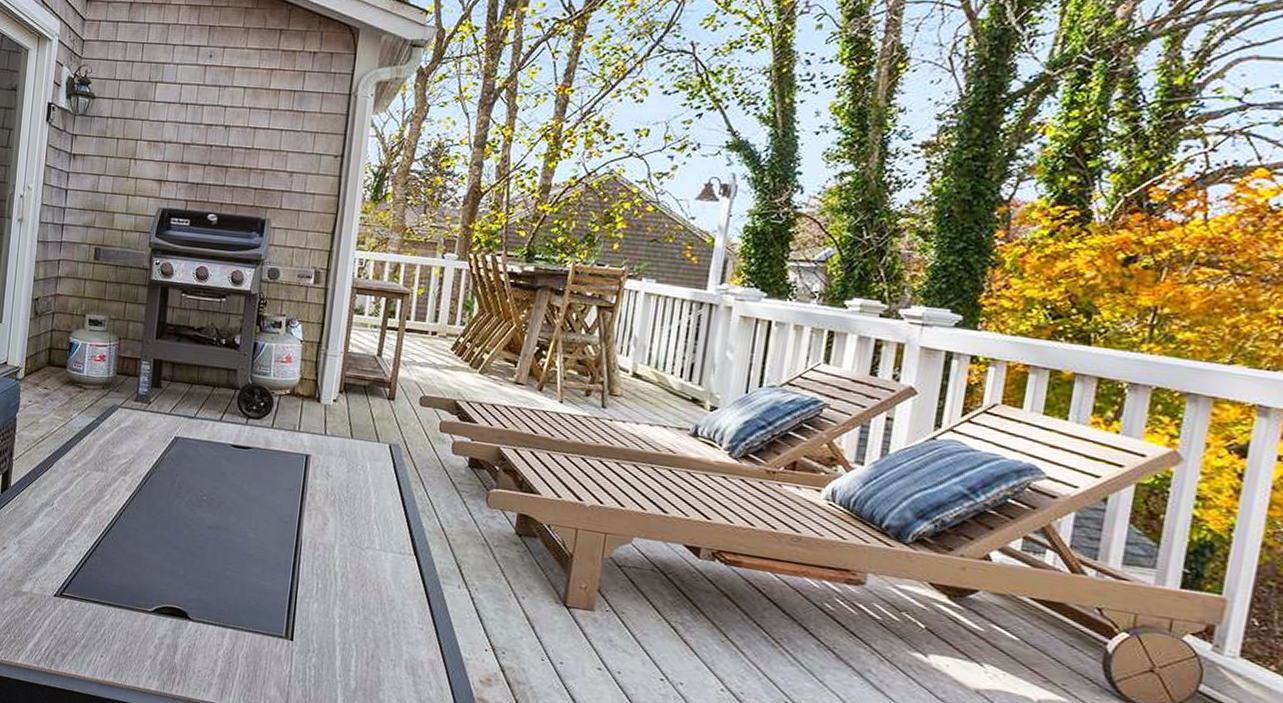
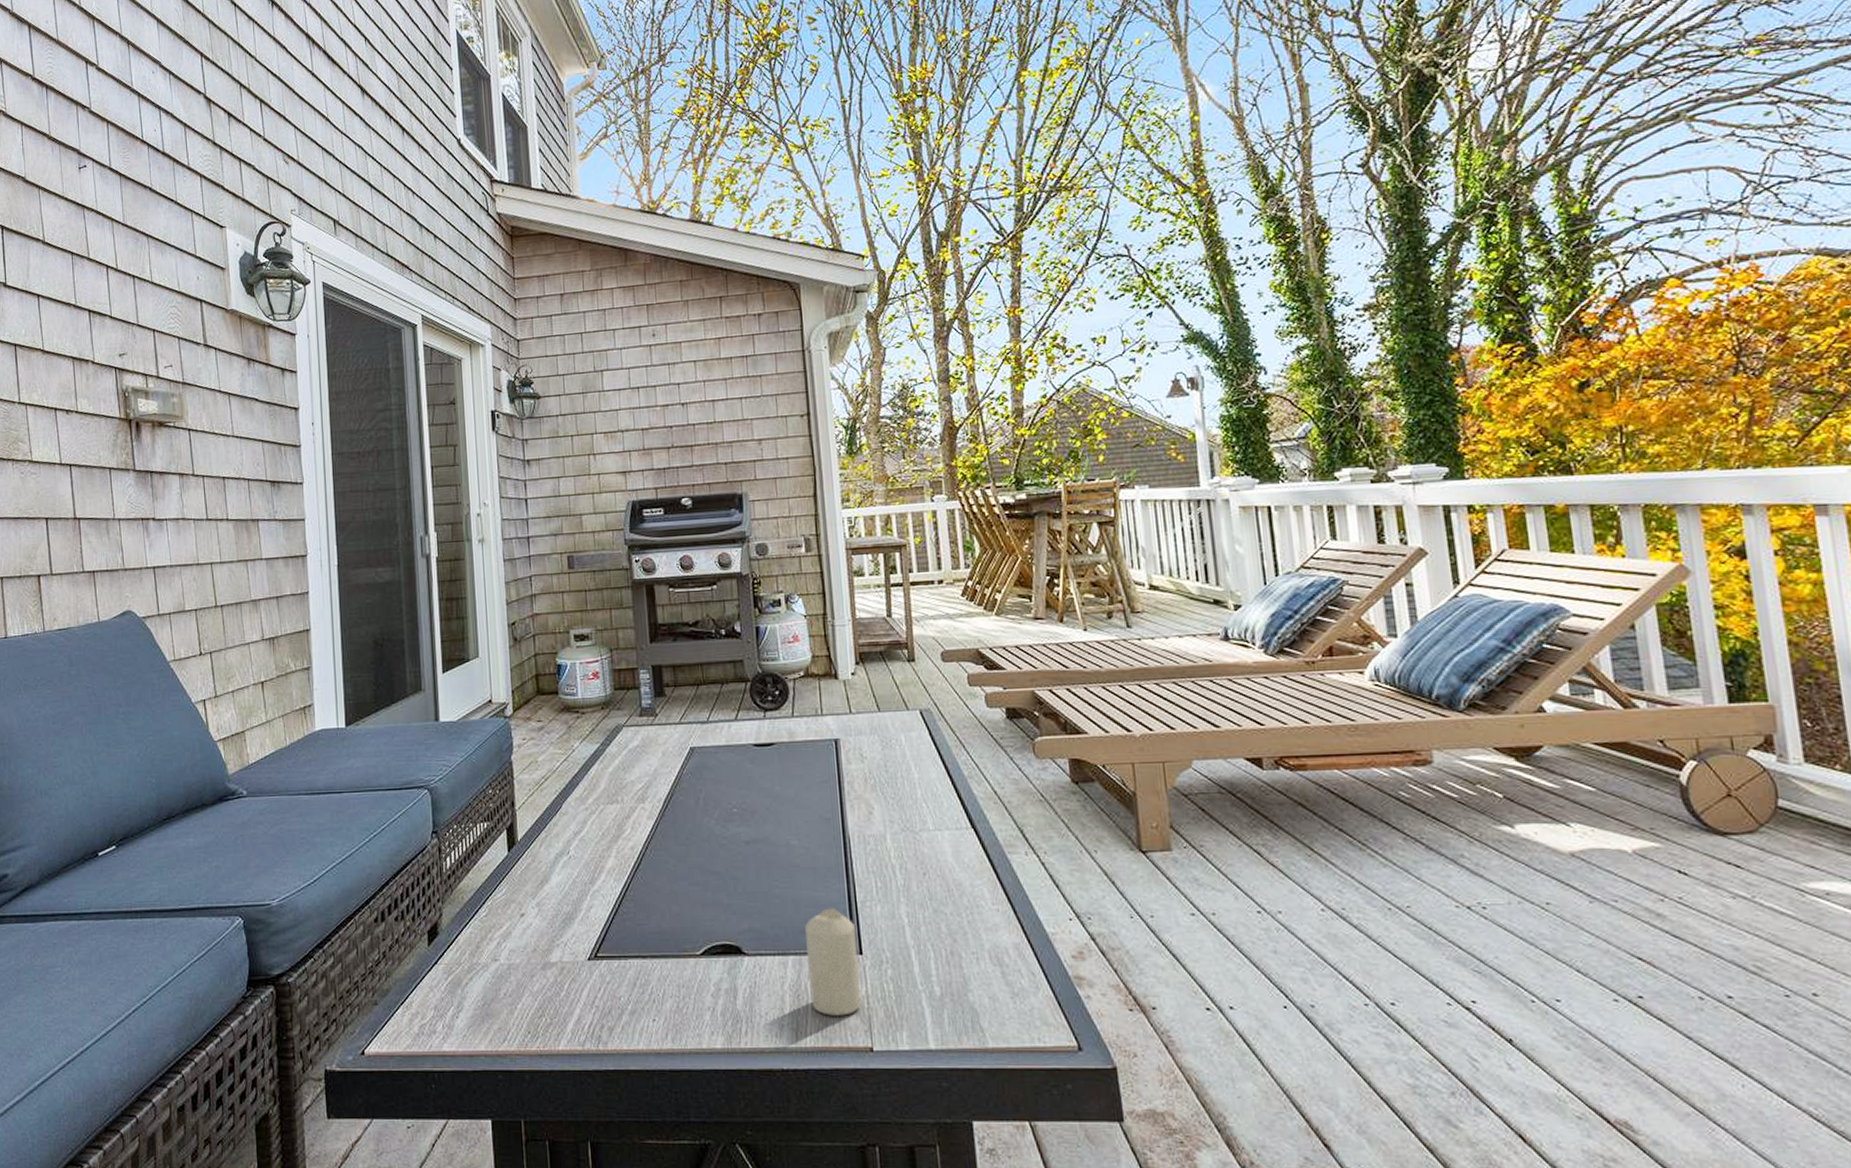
candle: none [240,596,291,687] -> present [805,908,862,1016]

